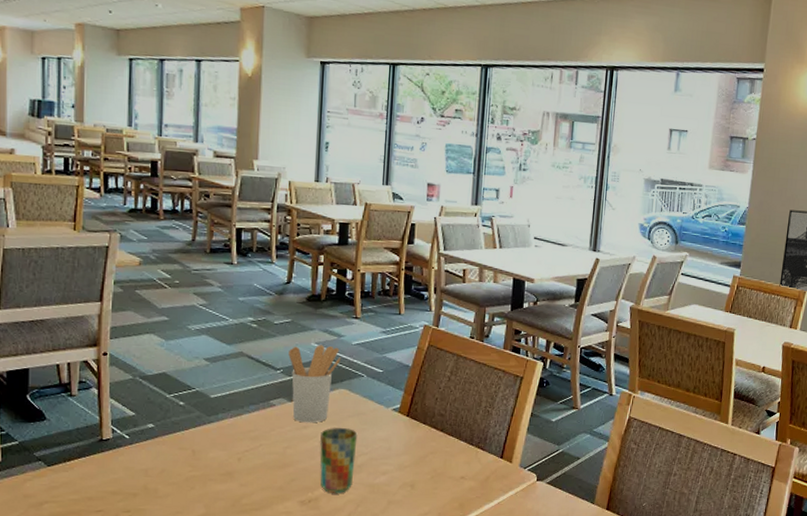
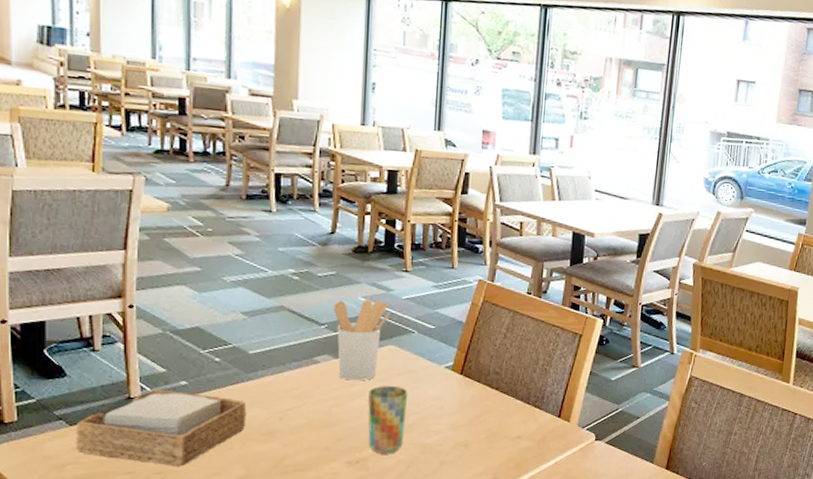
napkin holder: none [53,431,208,506] -> present [76,389,247,467]

